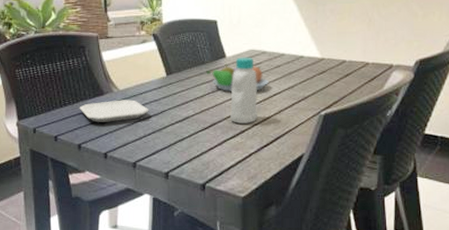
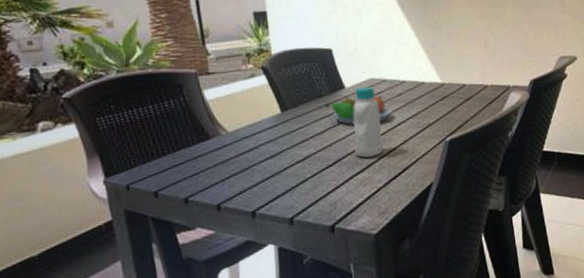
plate: present [79,100,149,122] -> none [181,142,265,171]

